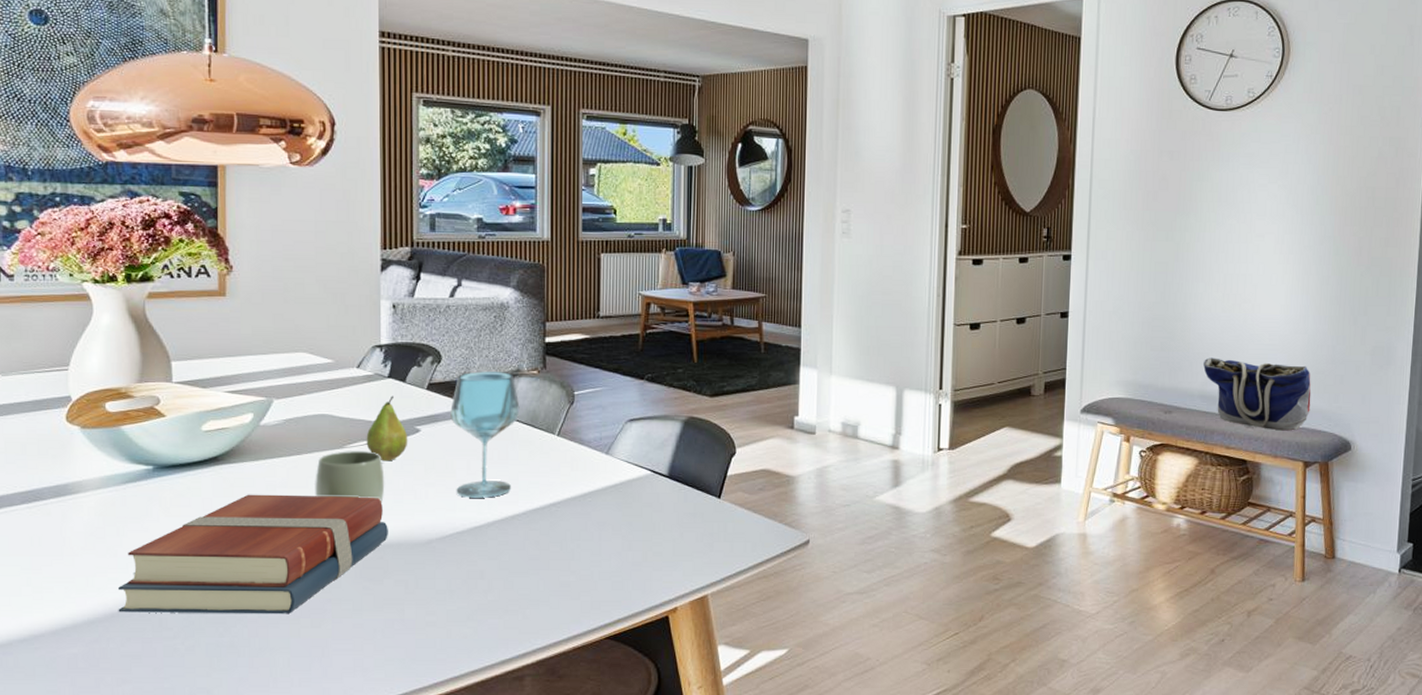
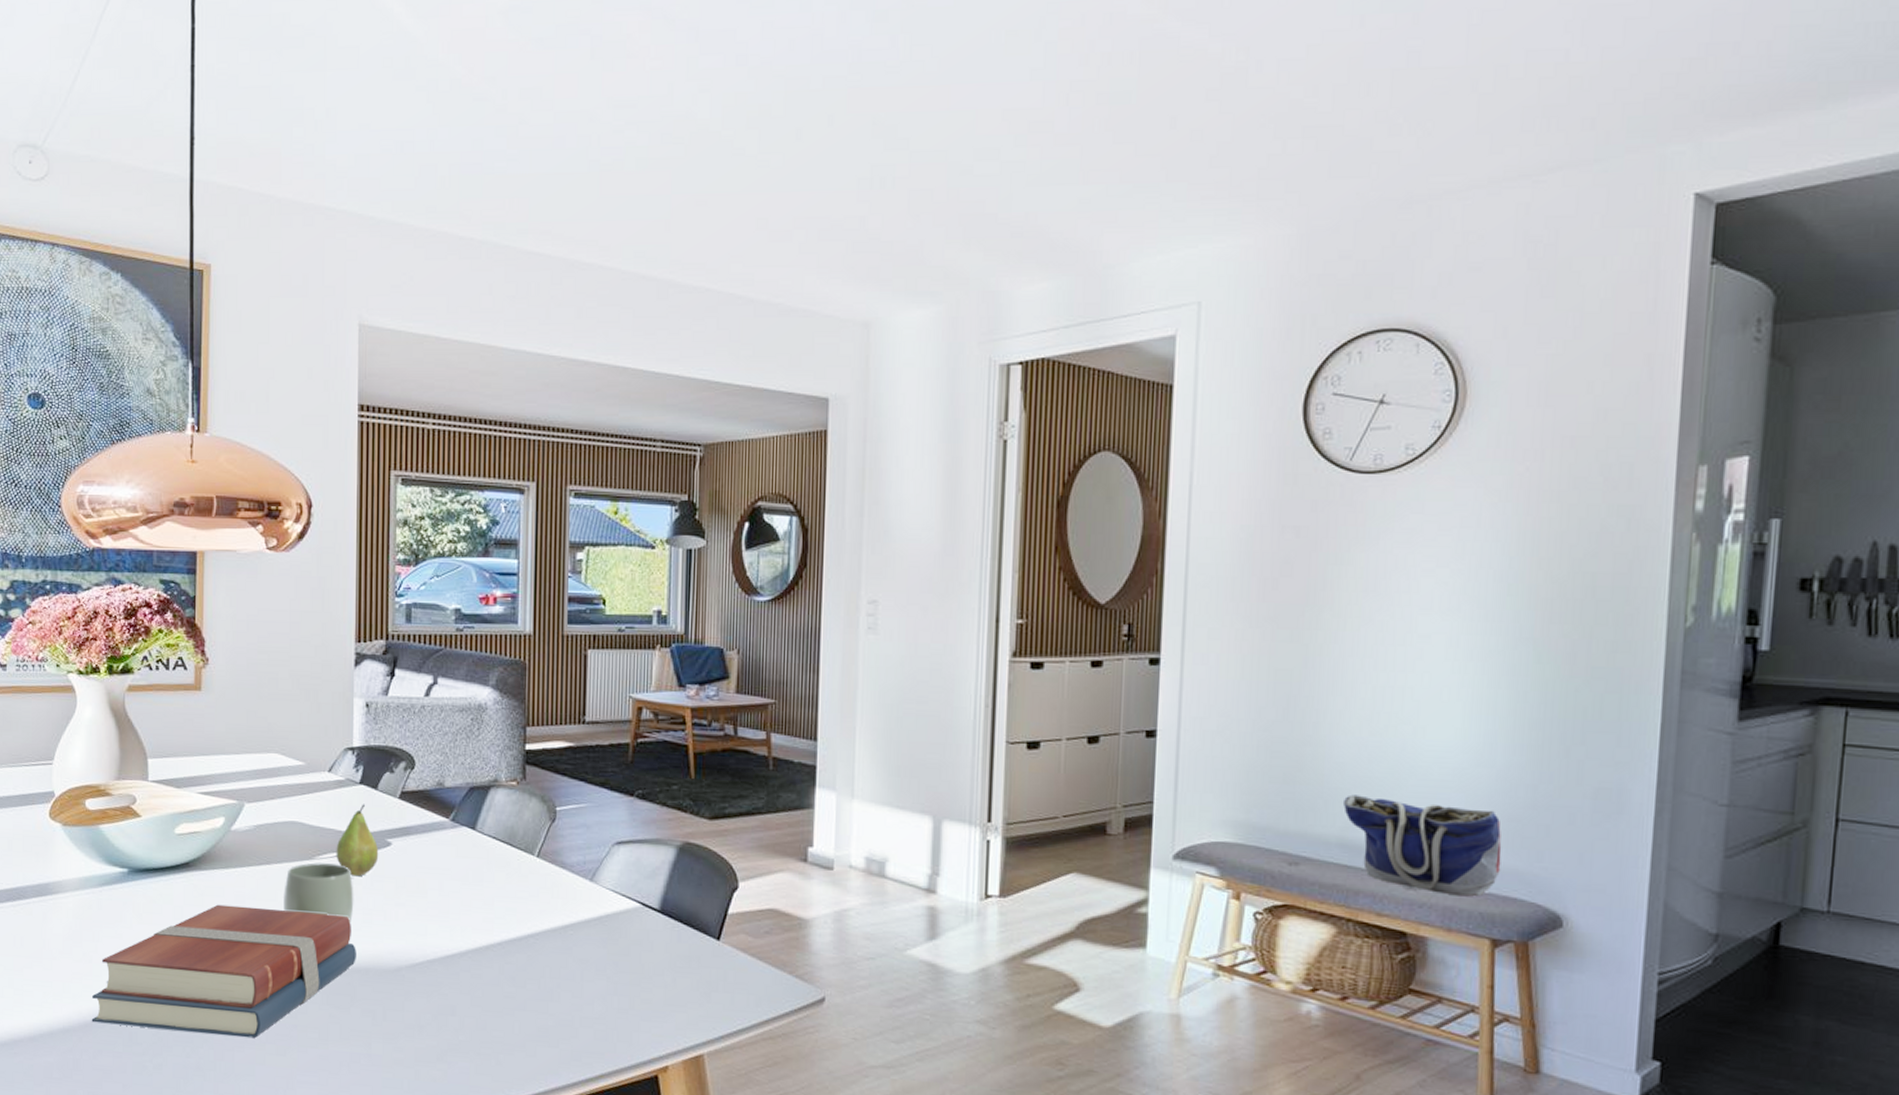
wine glass: present [449,371,520,498] -> none [422,780,497,924]

